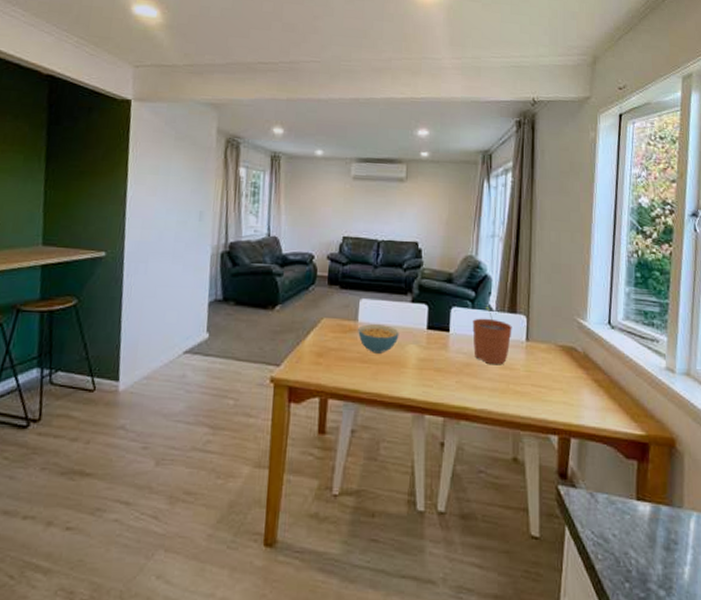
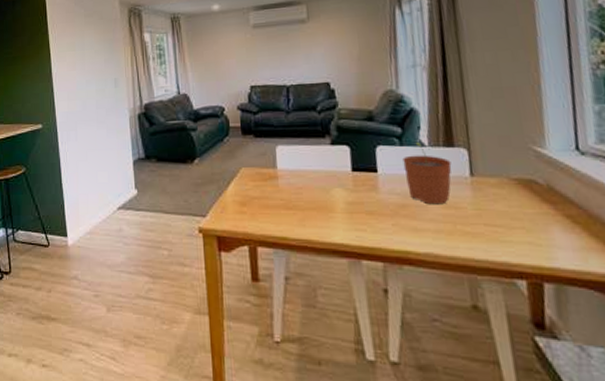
cereal bowl: present [358,324,399,353] -> none [278,170,323,199]

